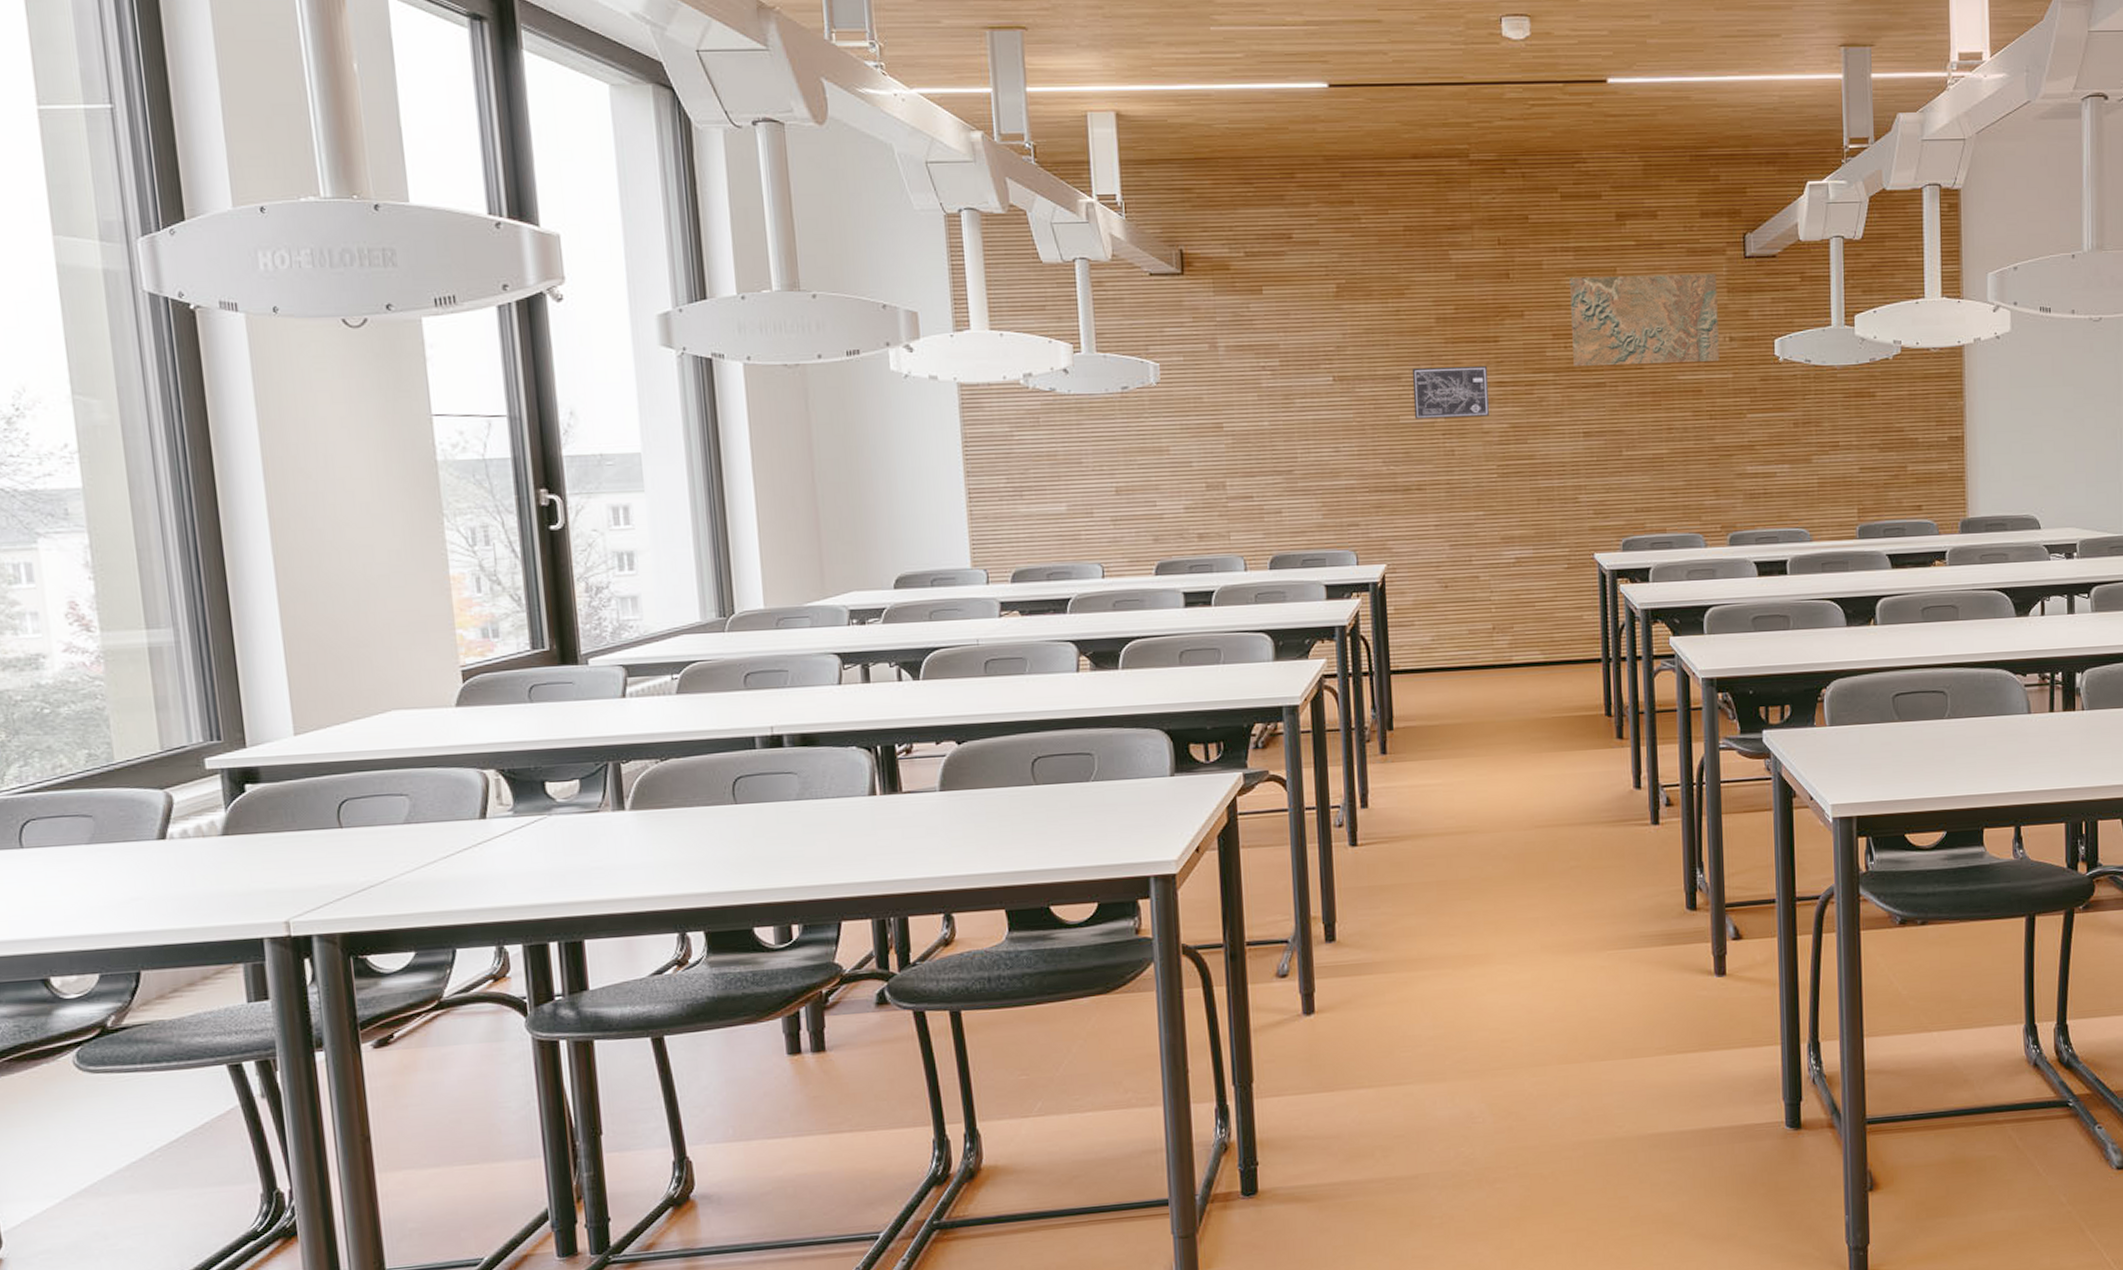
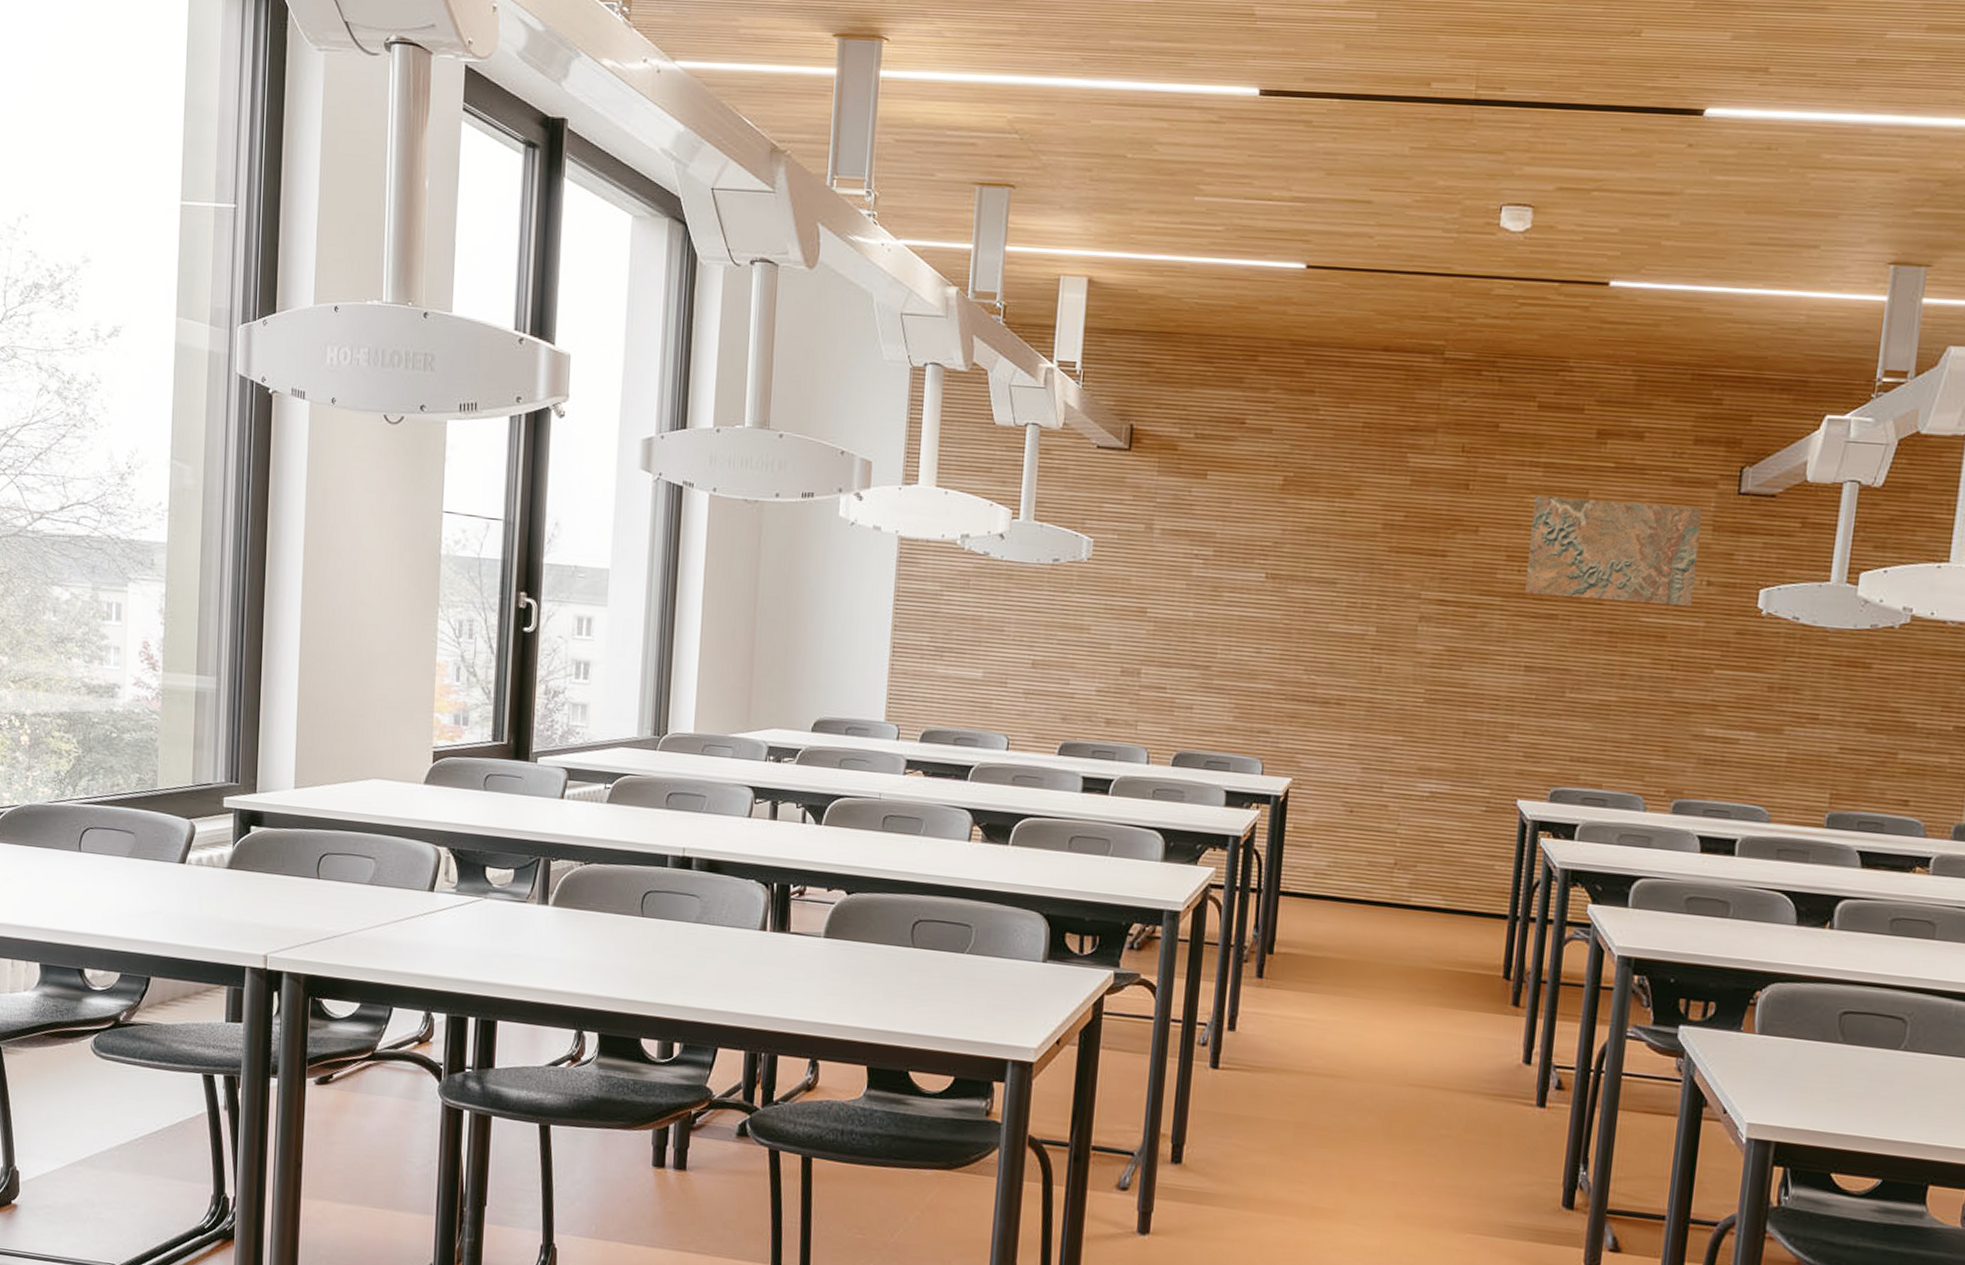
wall art: present [1412,365,1489,419] -> none [1344,574,1430,635]

